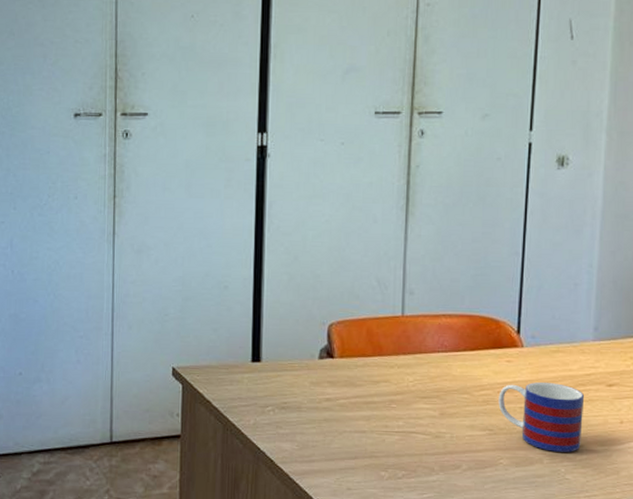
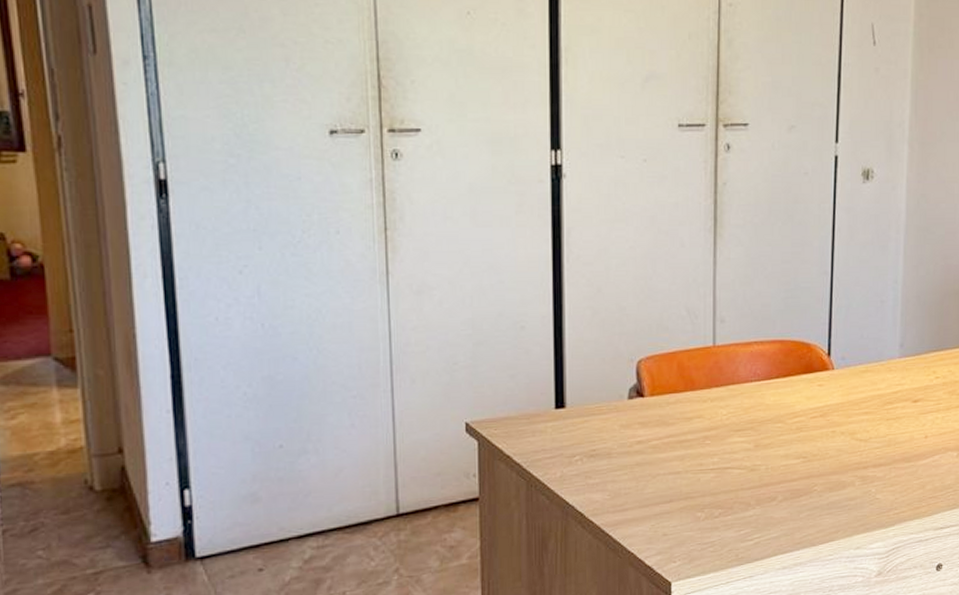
mug: present [498,381,585,452] -> none [811,403,892,473]

